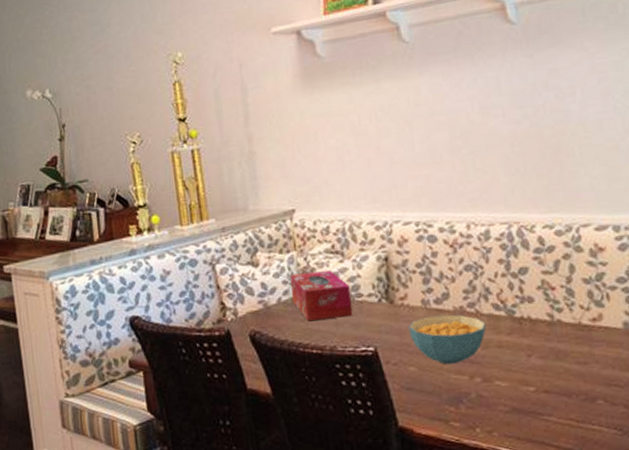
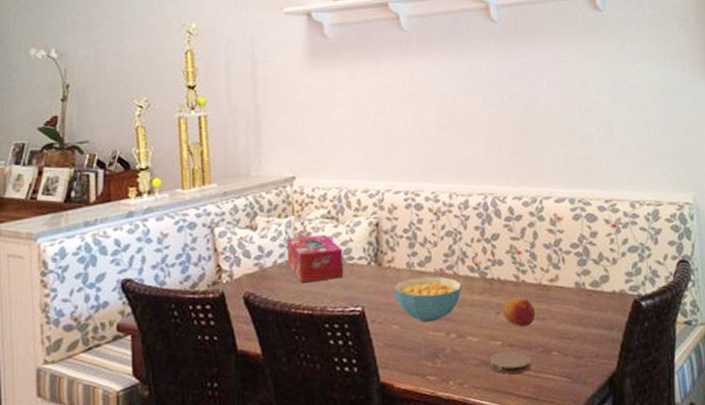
coaster: none [521,397,572,423] -> present [489,351,531,374]
fruit: none [535,338,576,372] -> present [503,297,536,327]

